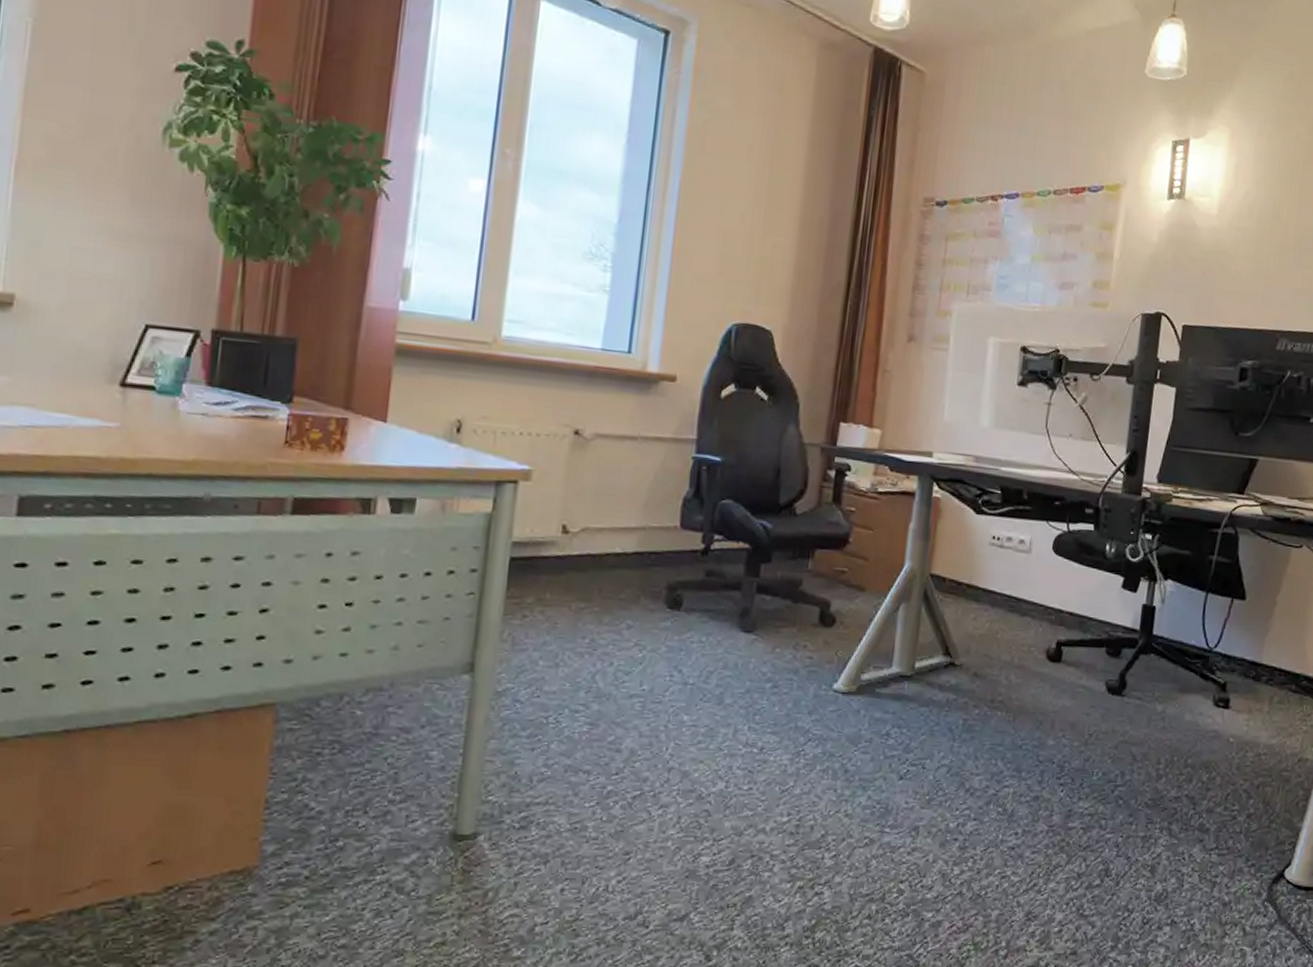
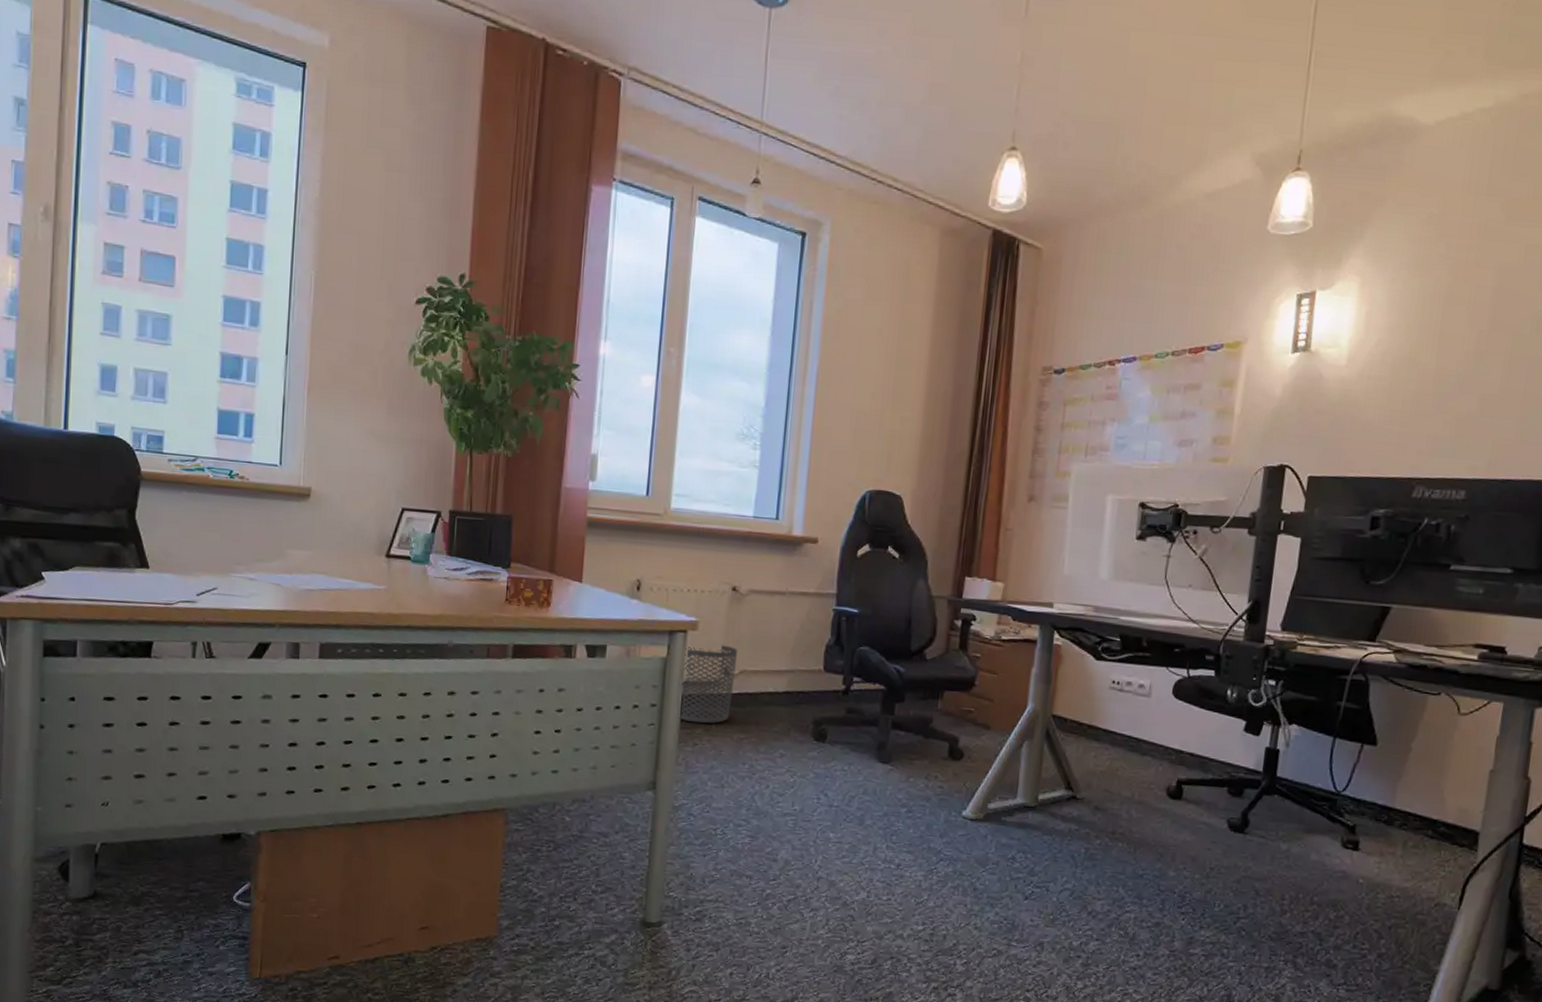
waste bin: none [505,498,580,592] -> present [679,645,738,724]

